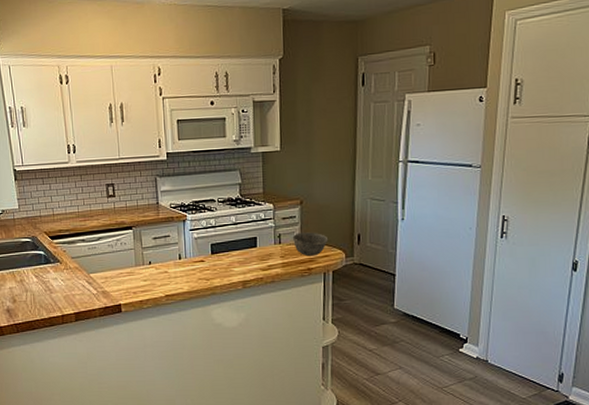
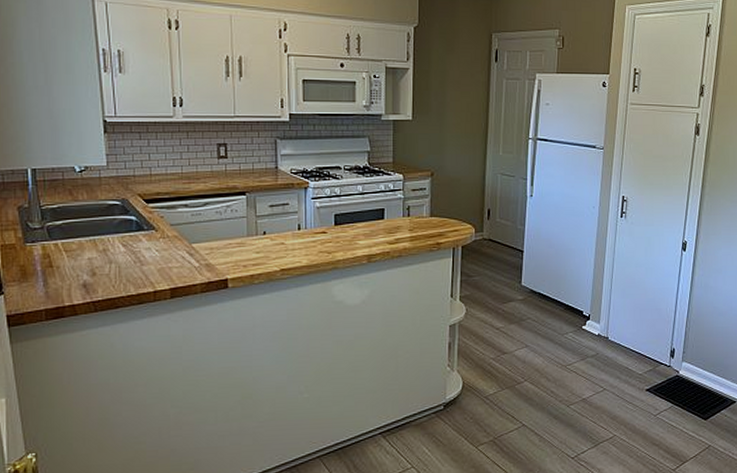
bowl: present [292,232,329,257] -> none [421,205,459,231]

